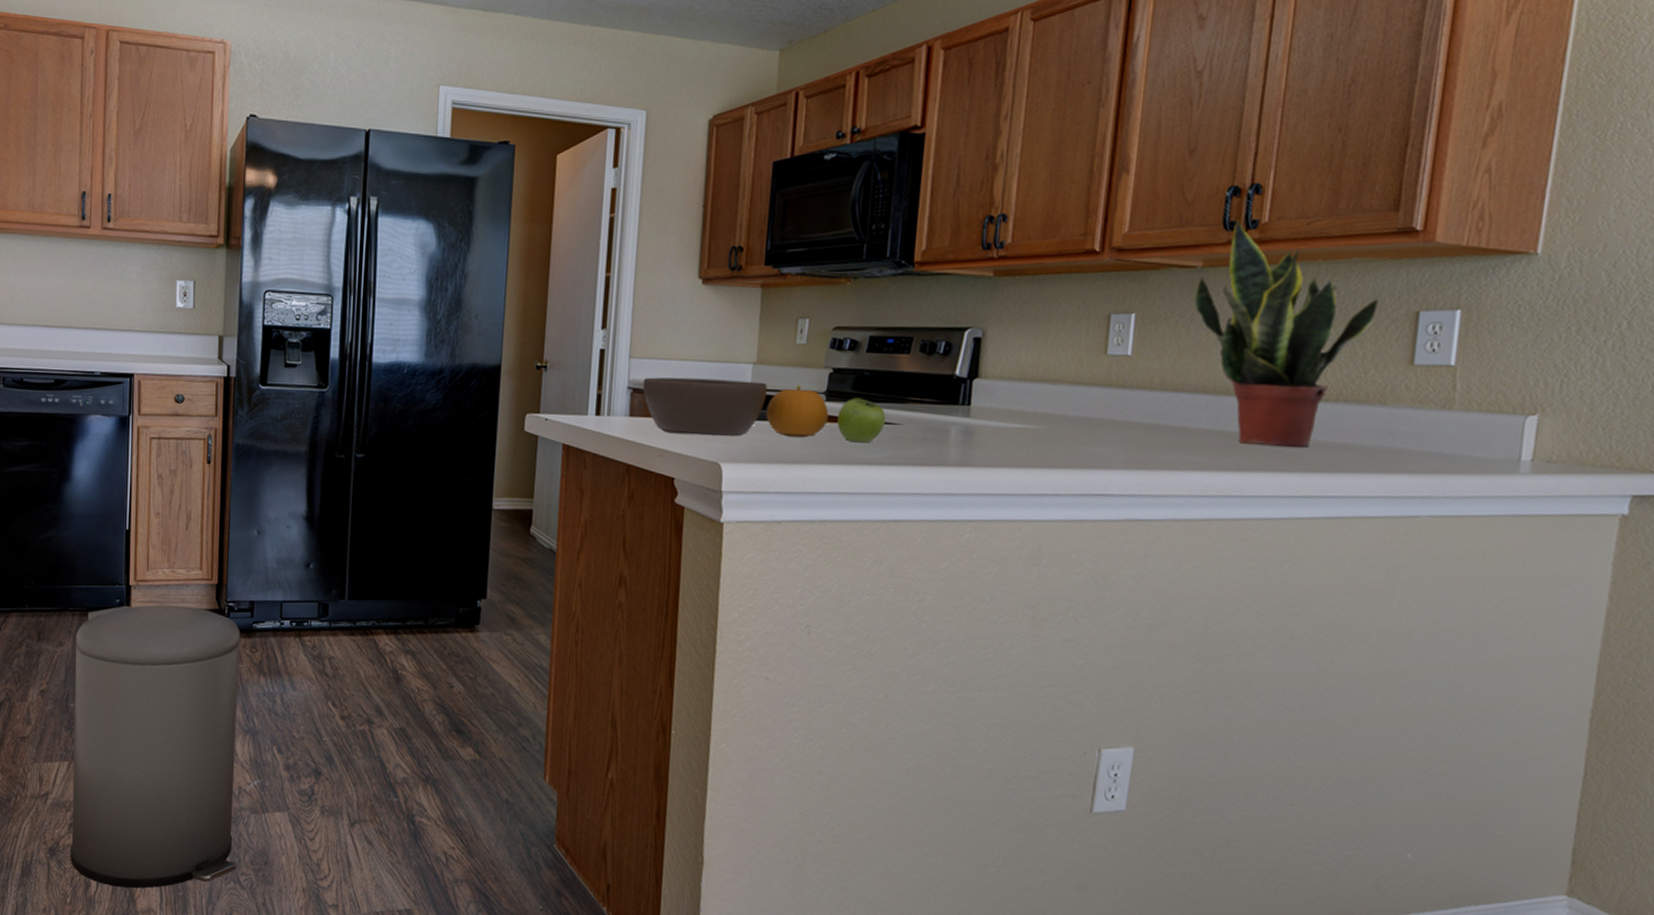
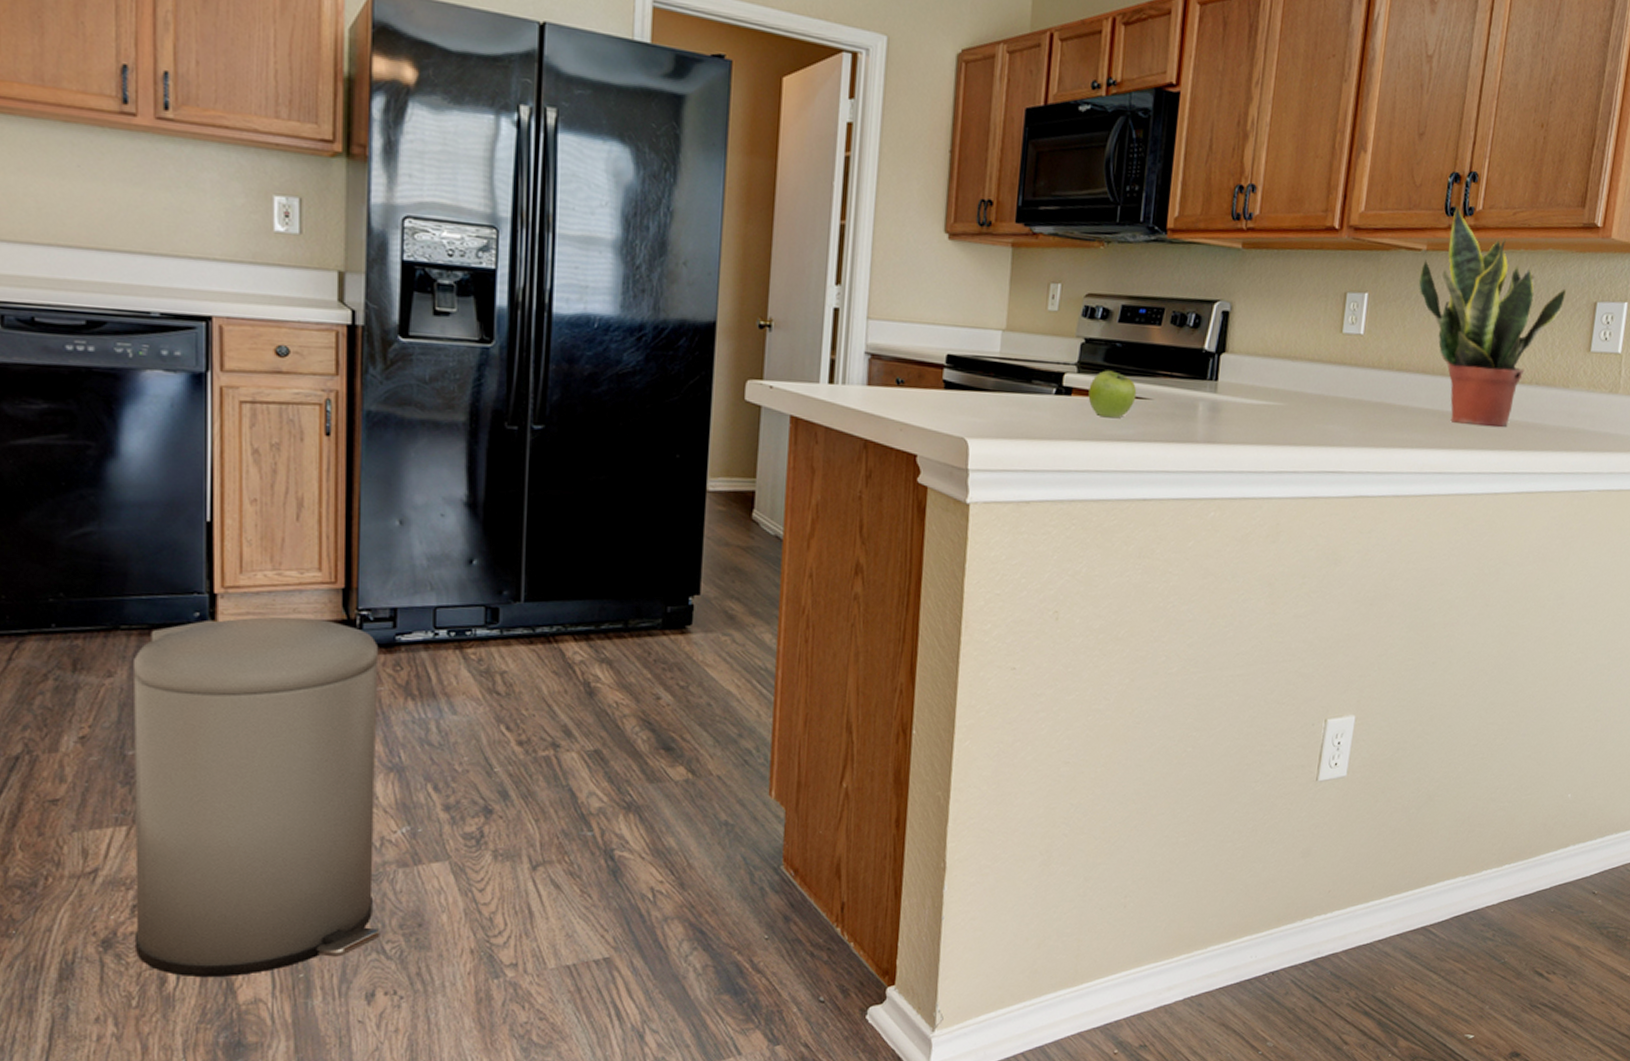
bowl: present [642,377,768,436] -> none [882,341,1018,410]
fruit: present [766,384,829,438] -> none [1015,354,1080,412]

